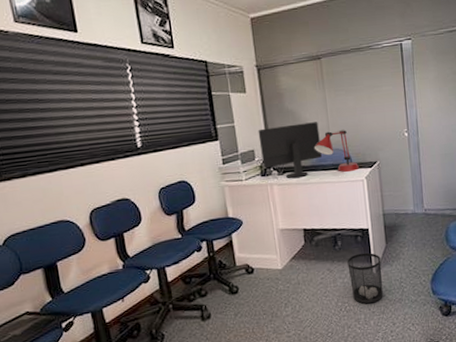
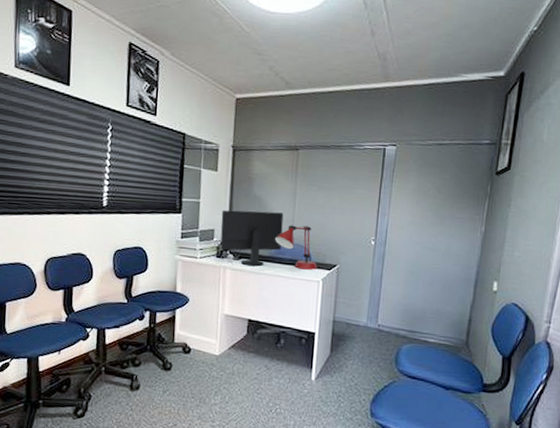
waste bin: present [347,252,383,304] -> none [286,356,322,412]

